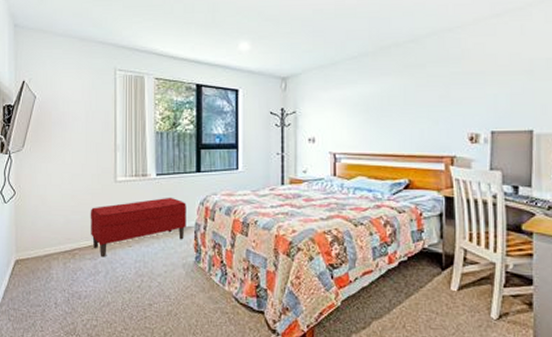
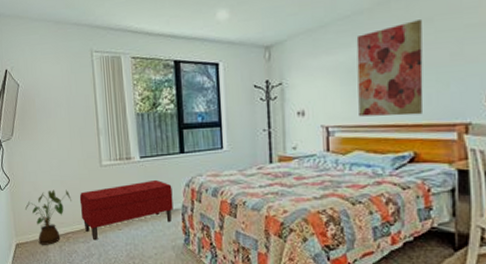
house plant: none [29,204,82,262] -> present [24,189,72,245]
wall art: none [362,65,417,147] -> present [356,20,424,117]

